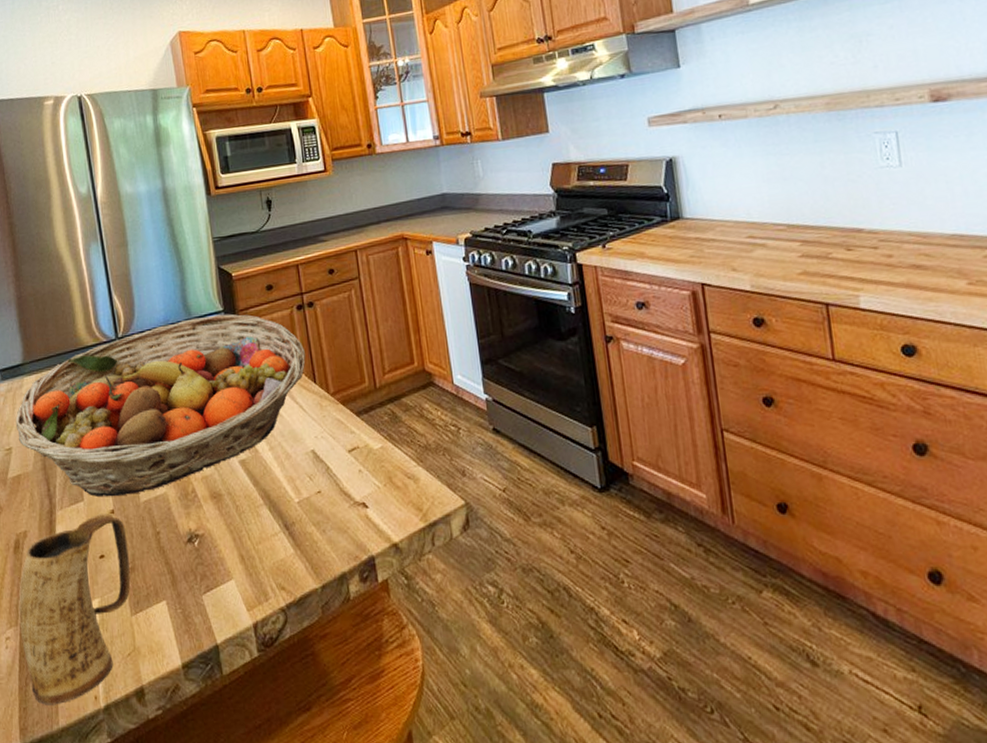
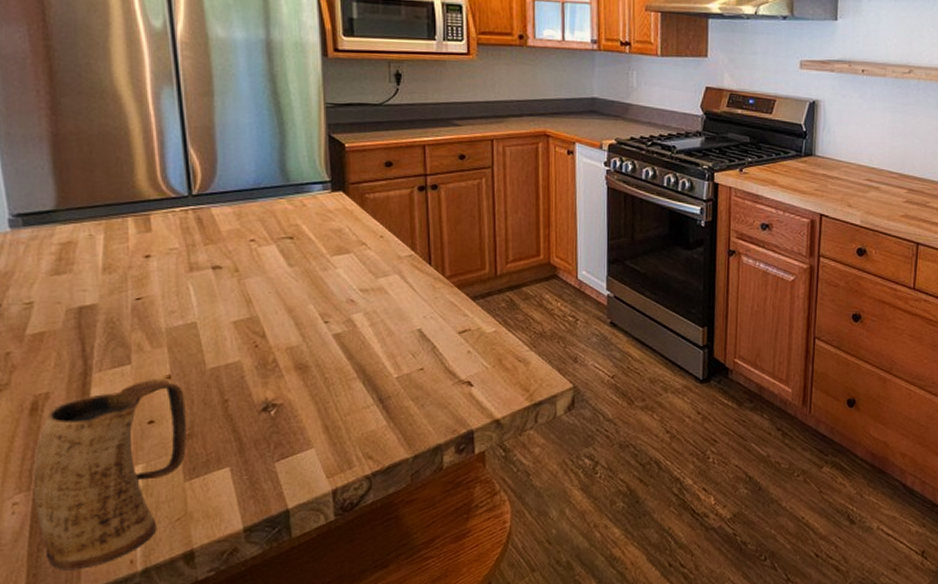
fruit basket: present [15,313,306,497] -> none [41,184,422,362]

